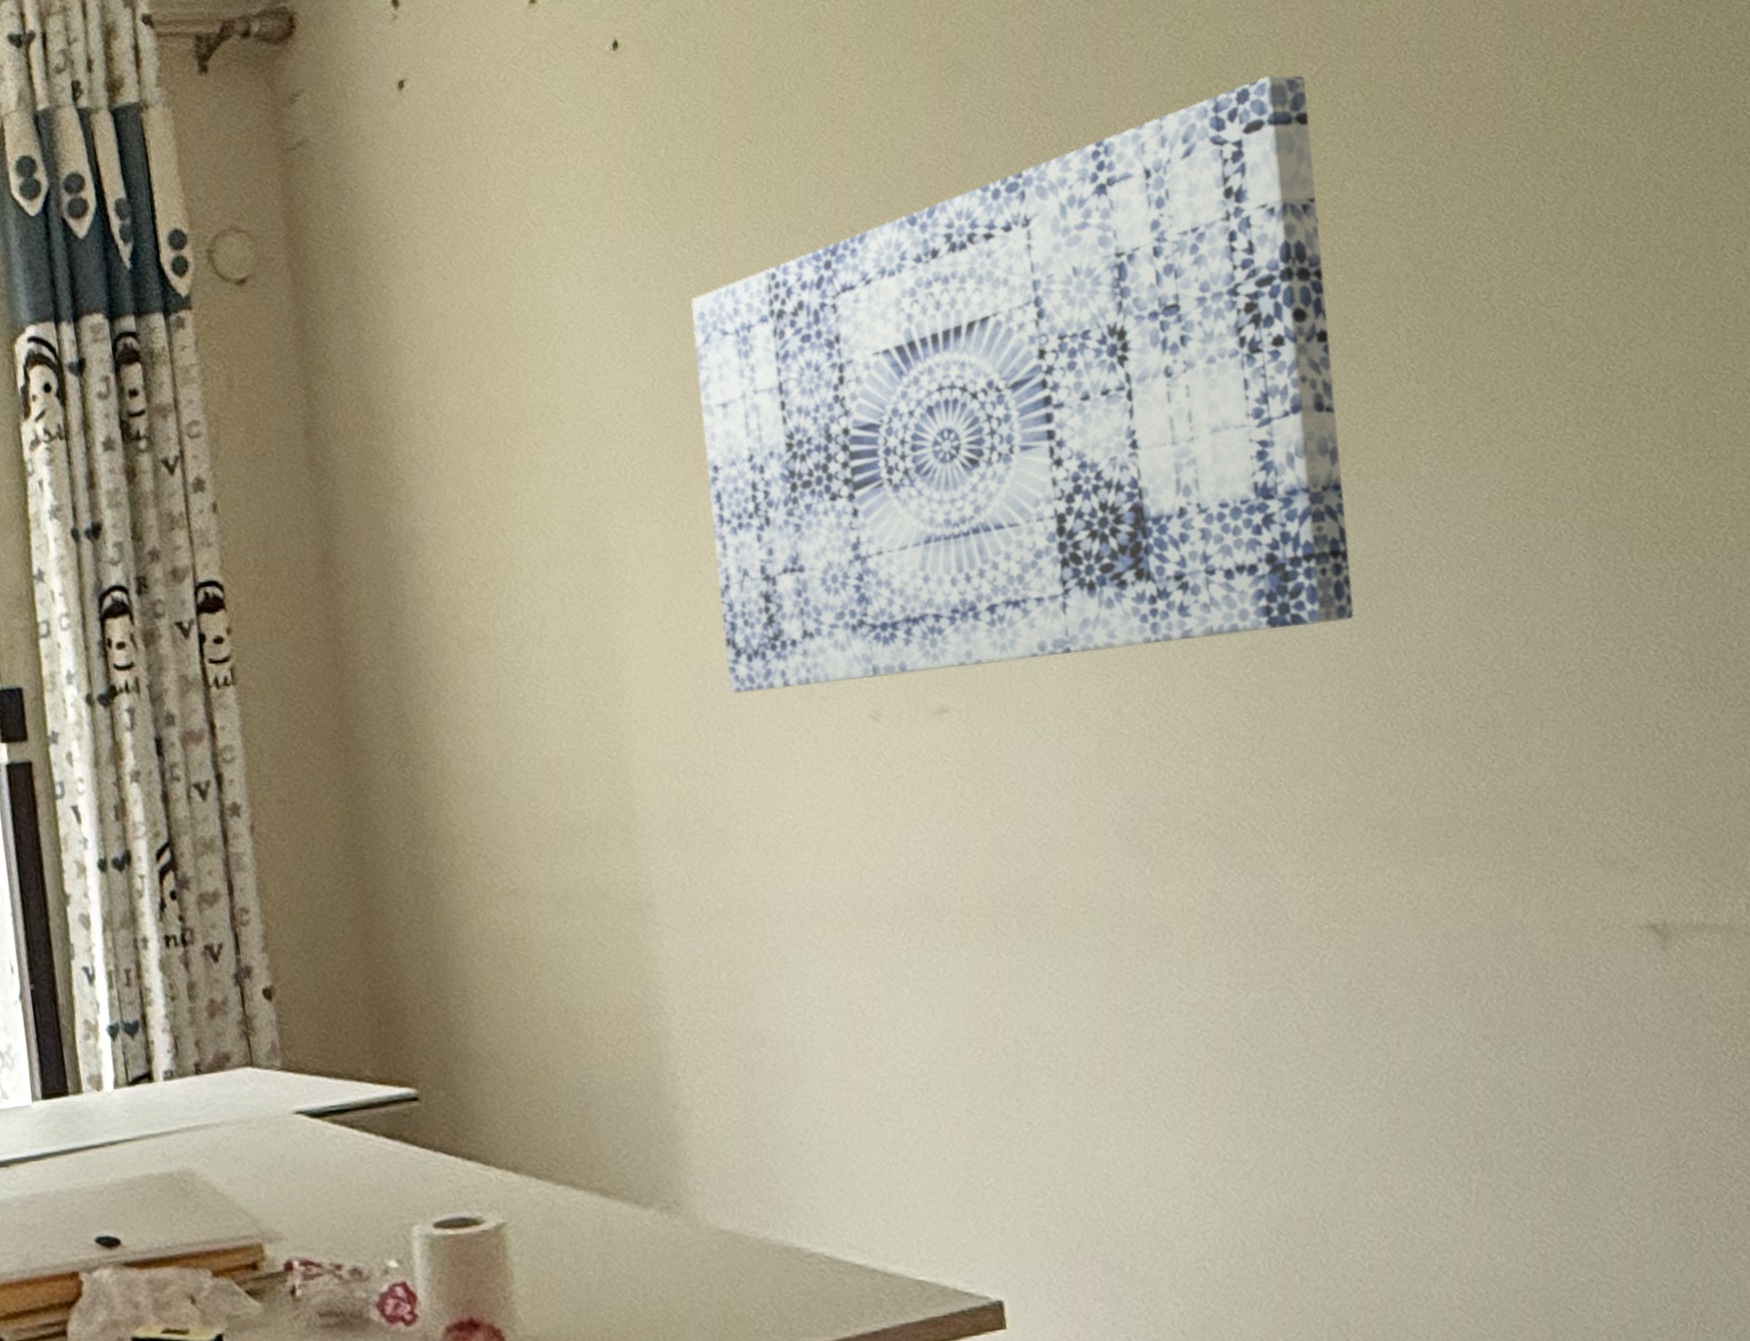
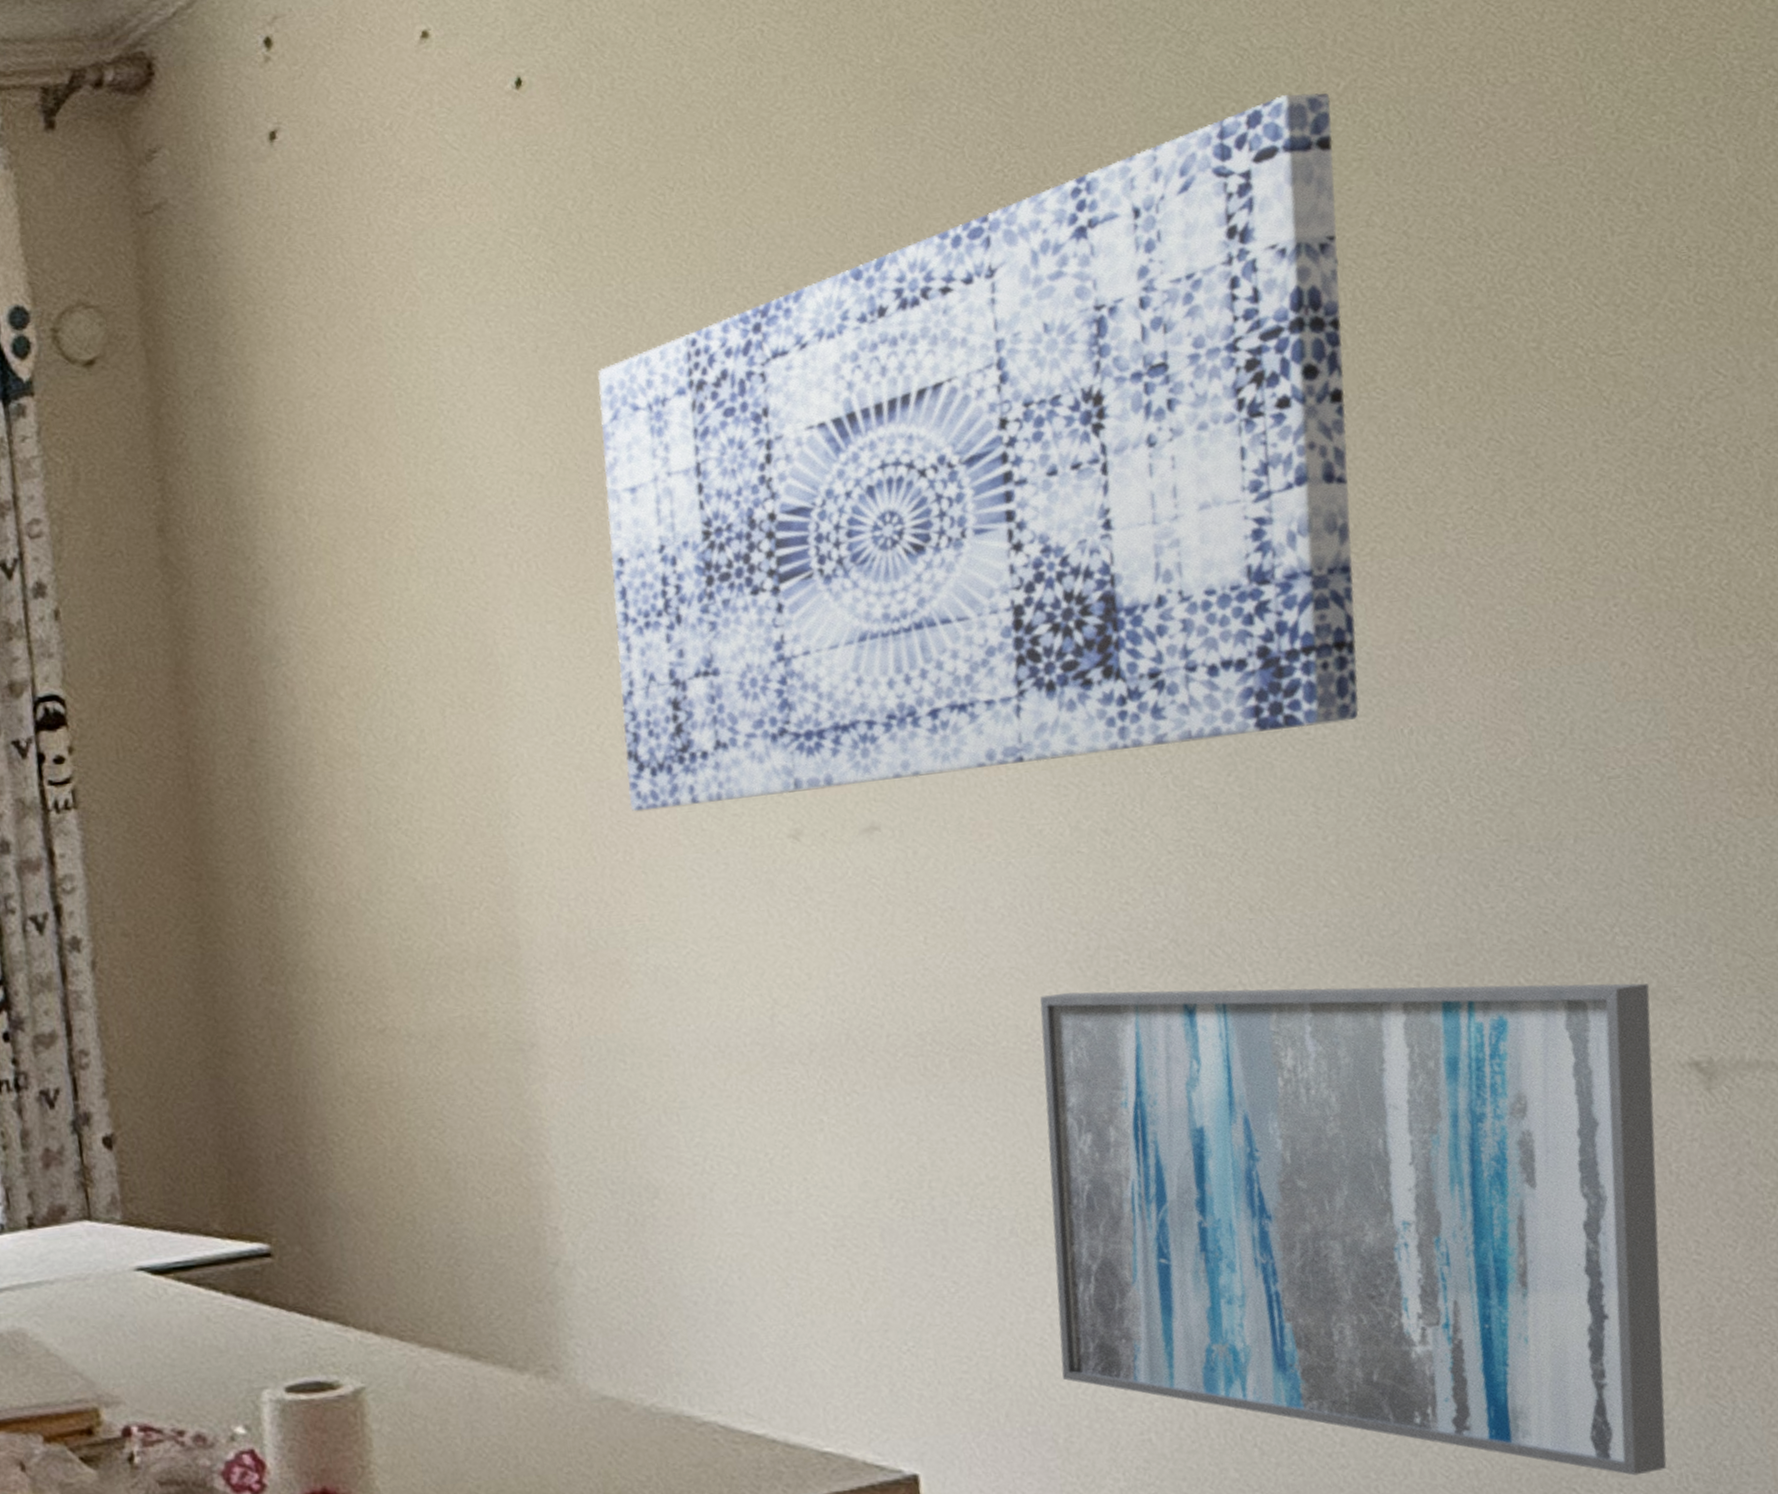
wall art: none [1093,854,1648,1297] -> present [1040,983,1667,1476]

